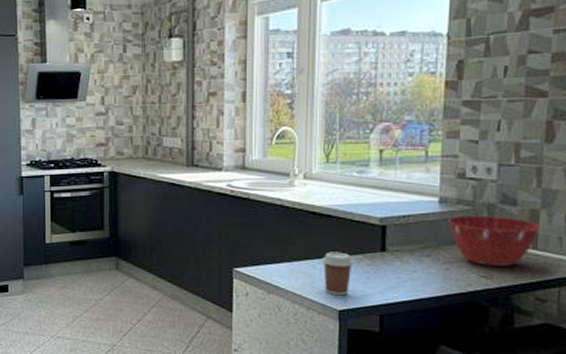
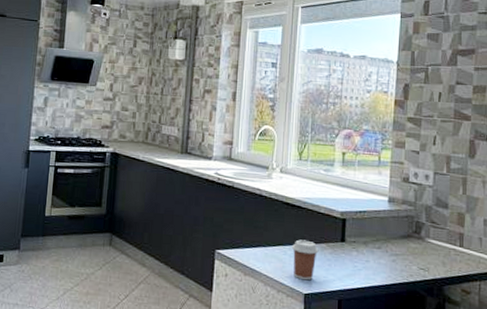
mixing bowl: present [448,215,541,266] -> none [395,214,466,261]

